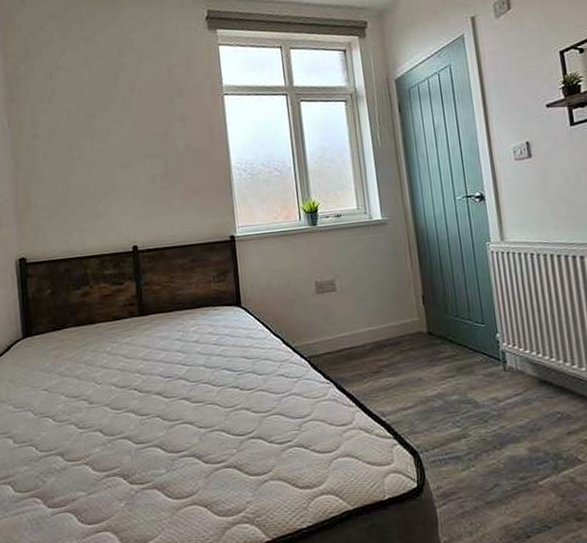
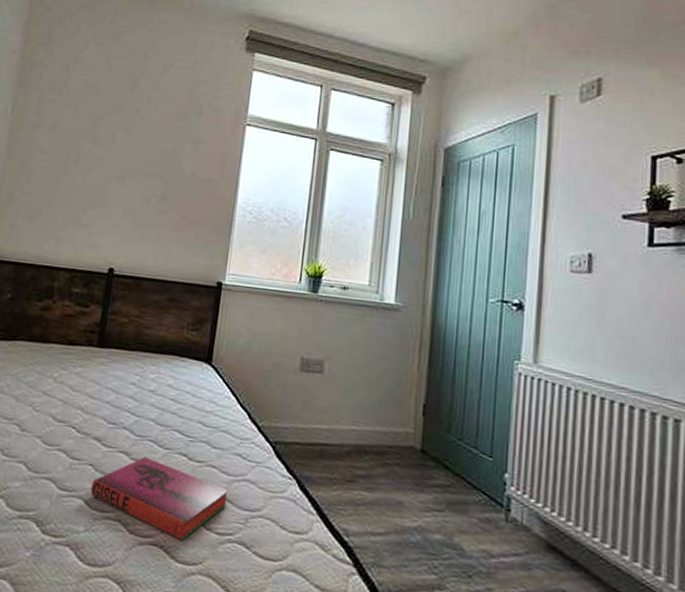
hardback book: none [162,397,282,457] -> present [90,456,230,541]

